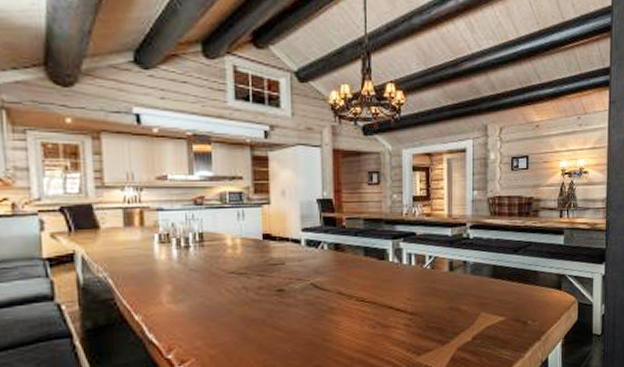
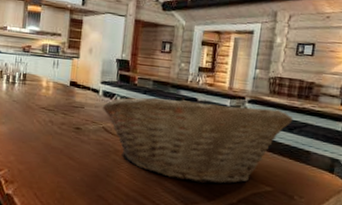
fruit basket: none [307,232,517,329] -> present [102,97,293,184]

